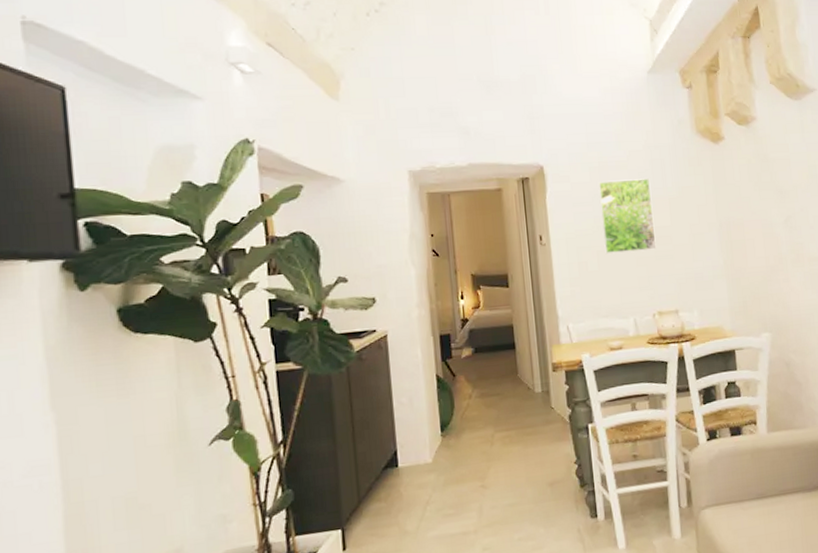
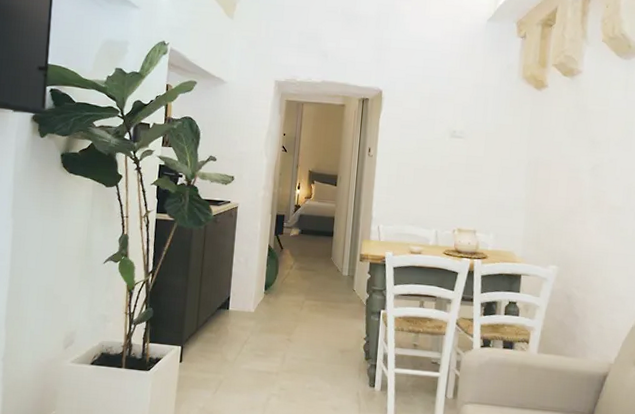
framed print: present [599,178,657,253] -> none [421,110,472,175]

